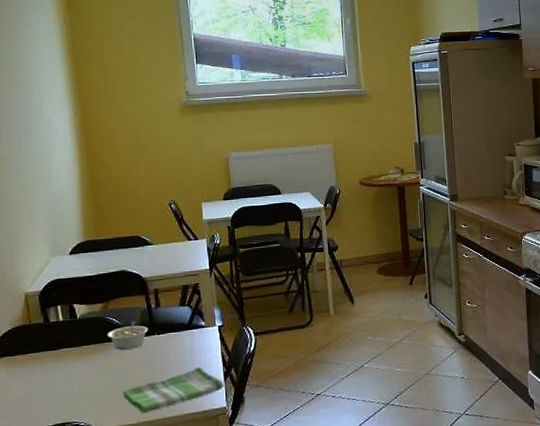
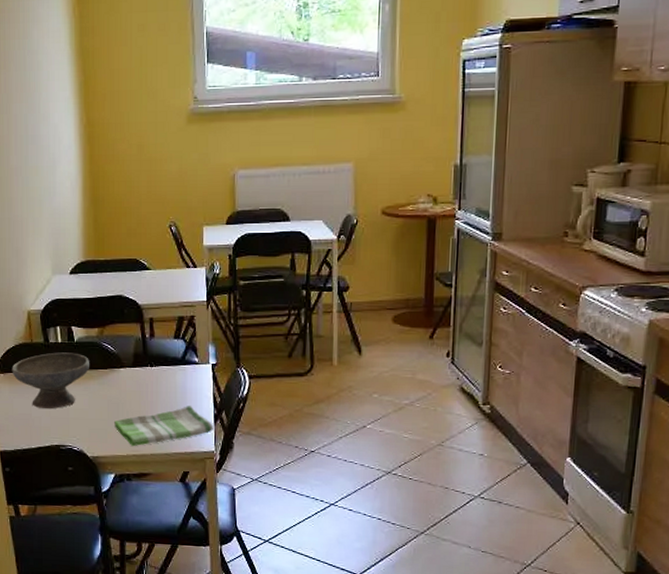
bowl: none [8,329,94,389] -> present [12,352,89,409]
legume: present [107,320,148,350] -> none [102,349,141,379]

